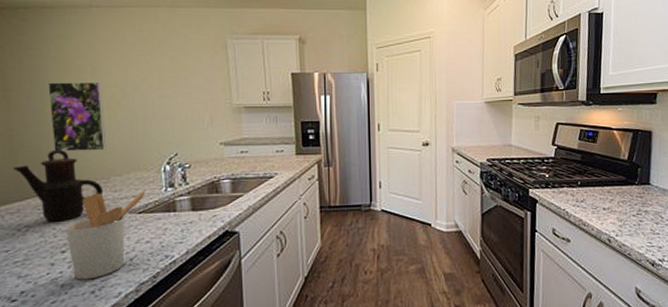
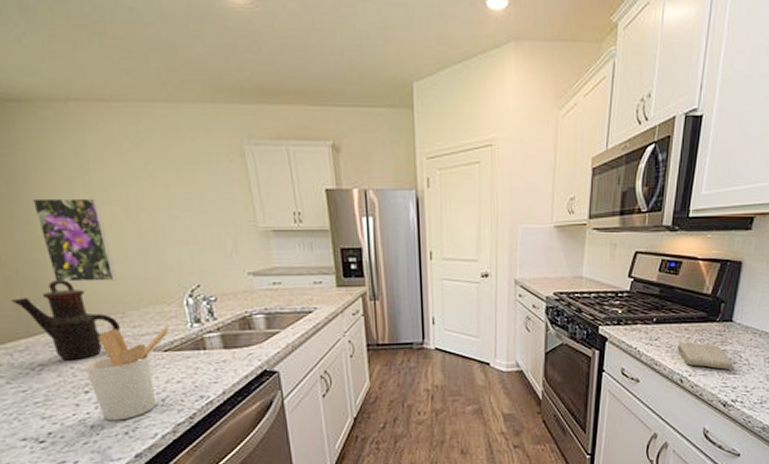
washcloth: none [602,203,657,230] -> present [677,342,734,369]

